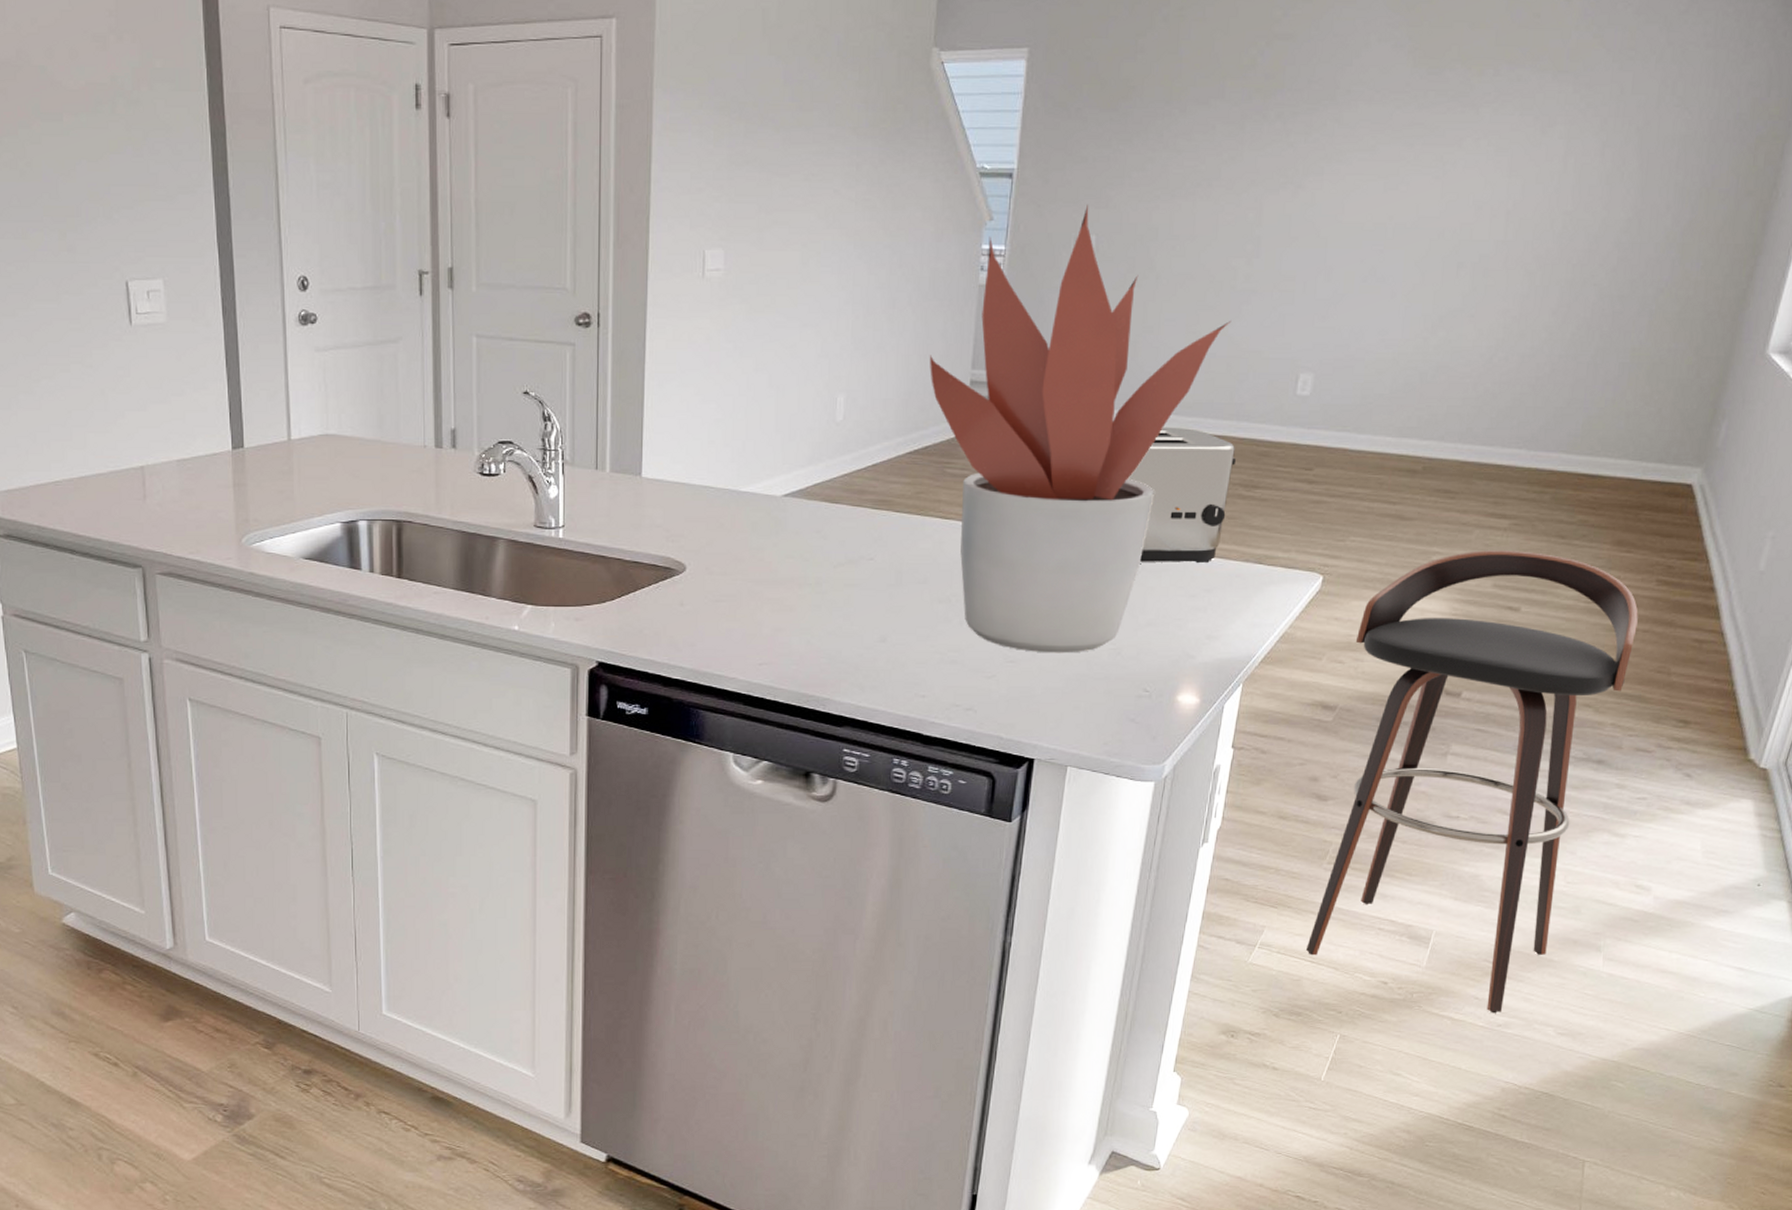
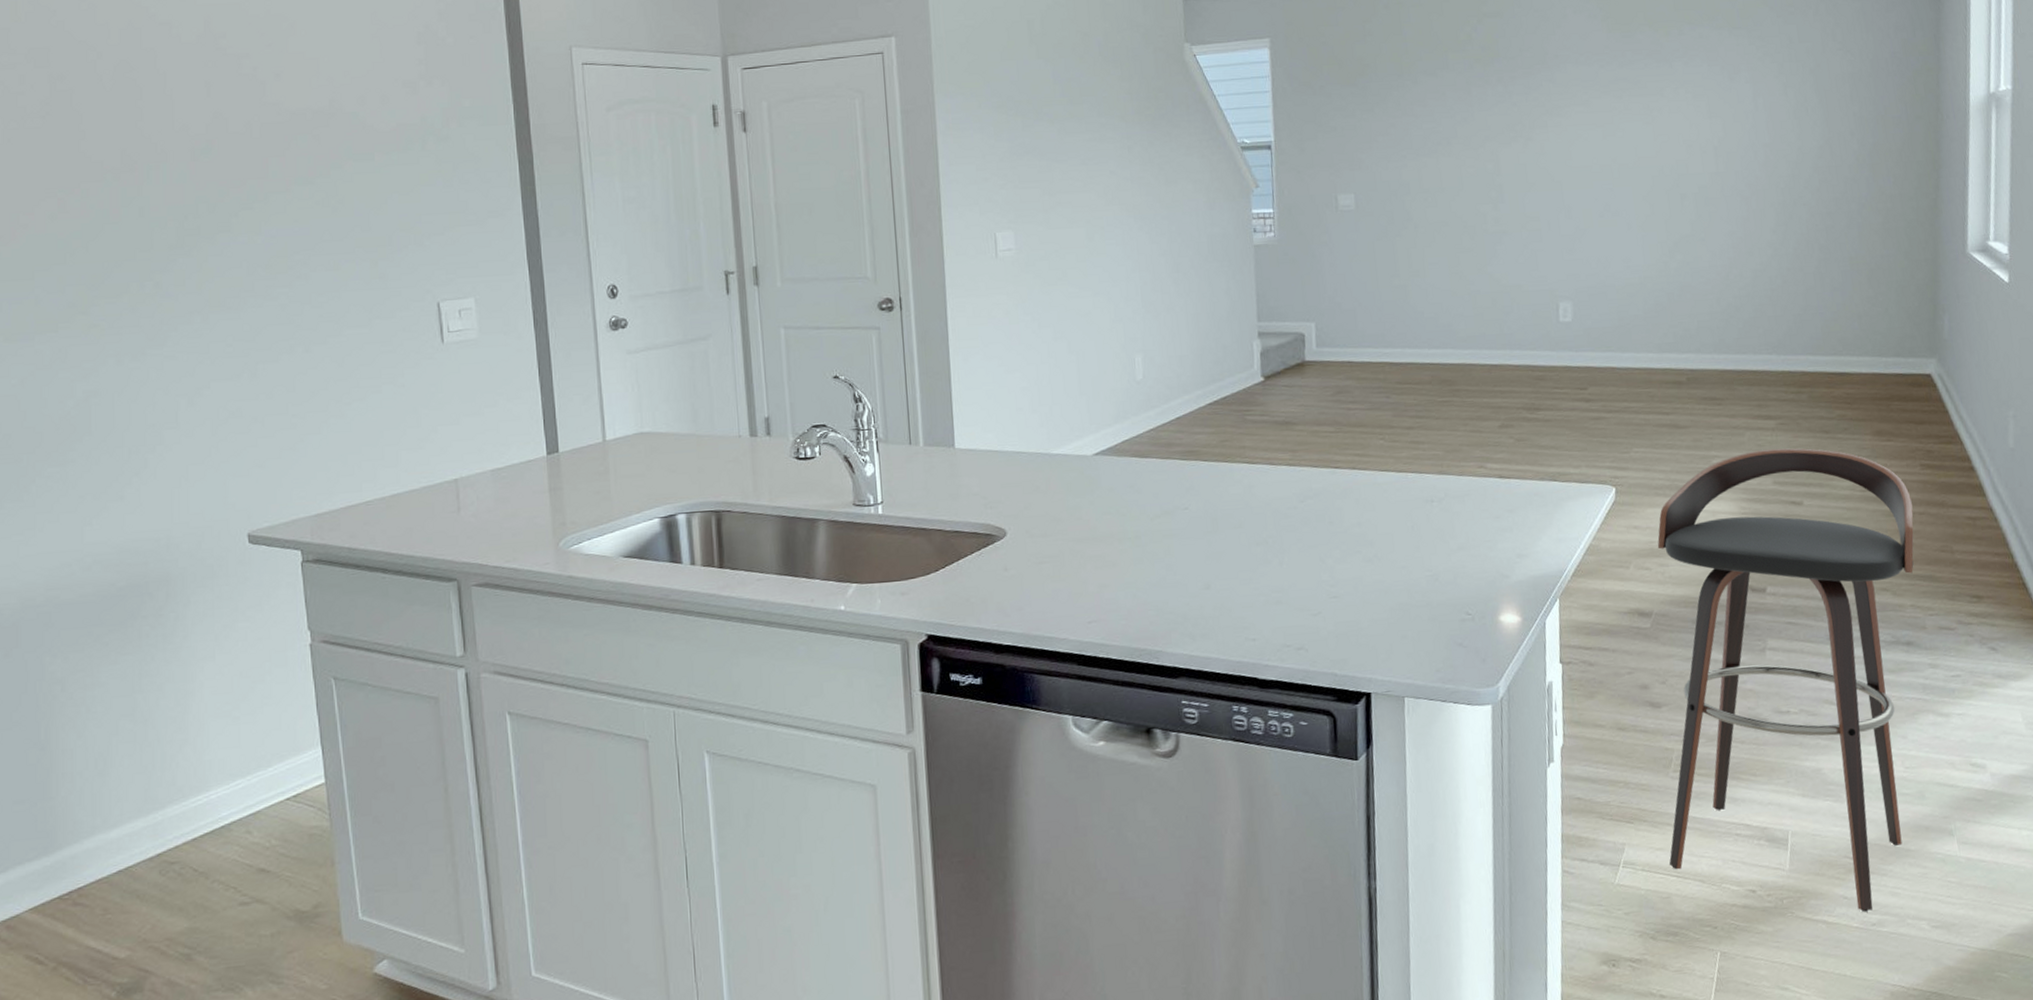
potted plant: present [930,205,1232,653] -> none [1217,168,1489,586]
toaster: present [1127,427,1236,563] -> none [1417,359,1515,489]

